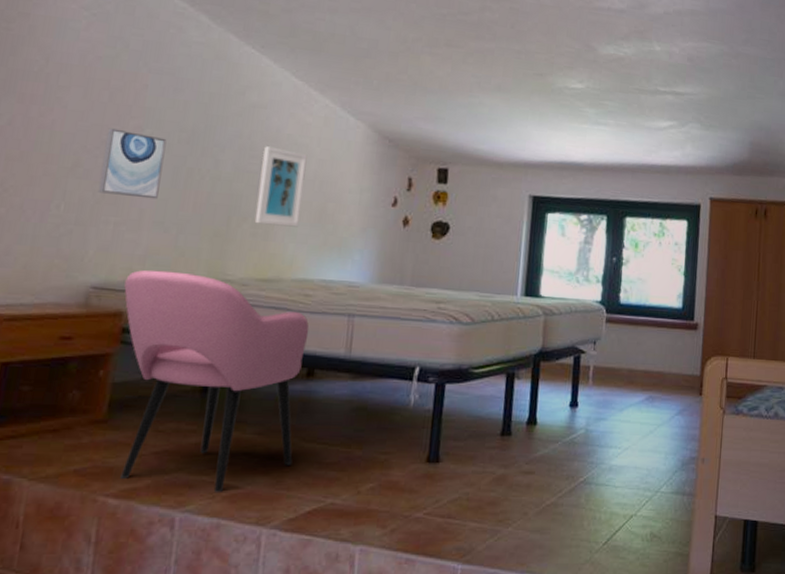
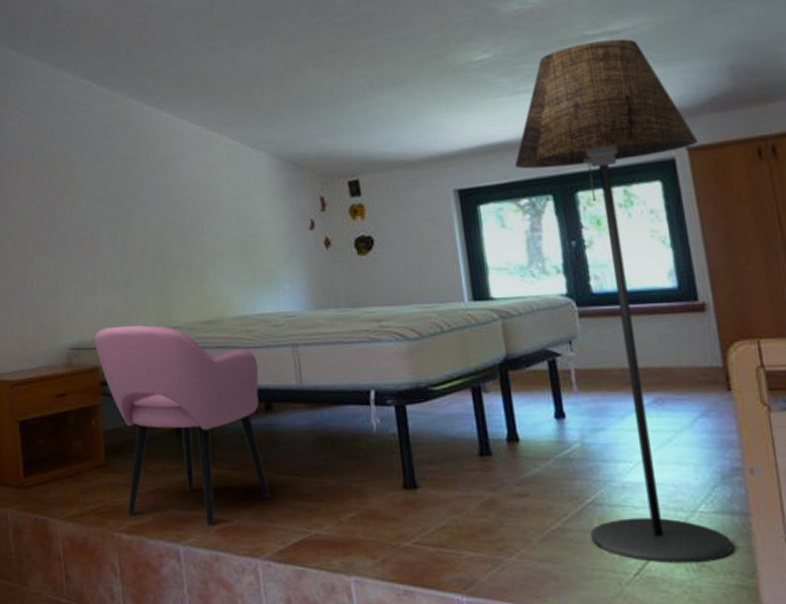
wall art: present [98,128,167,200] -> none [53,206,104,265]
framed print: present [254,146,308,227] -> none [181,194,226,270]
floor lamp: none [576,96,718,535] -> present [515,38,733,564]

